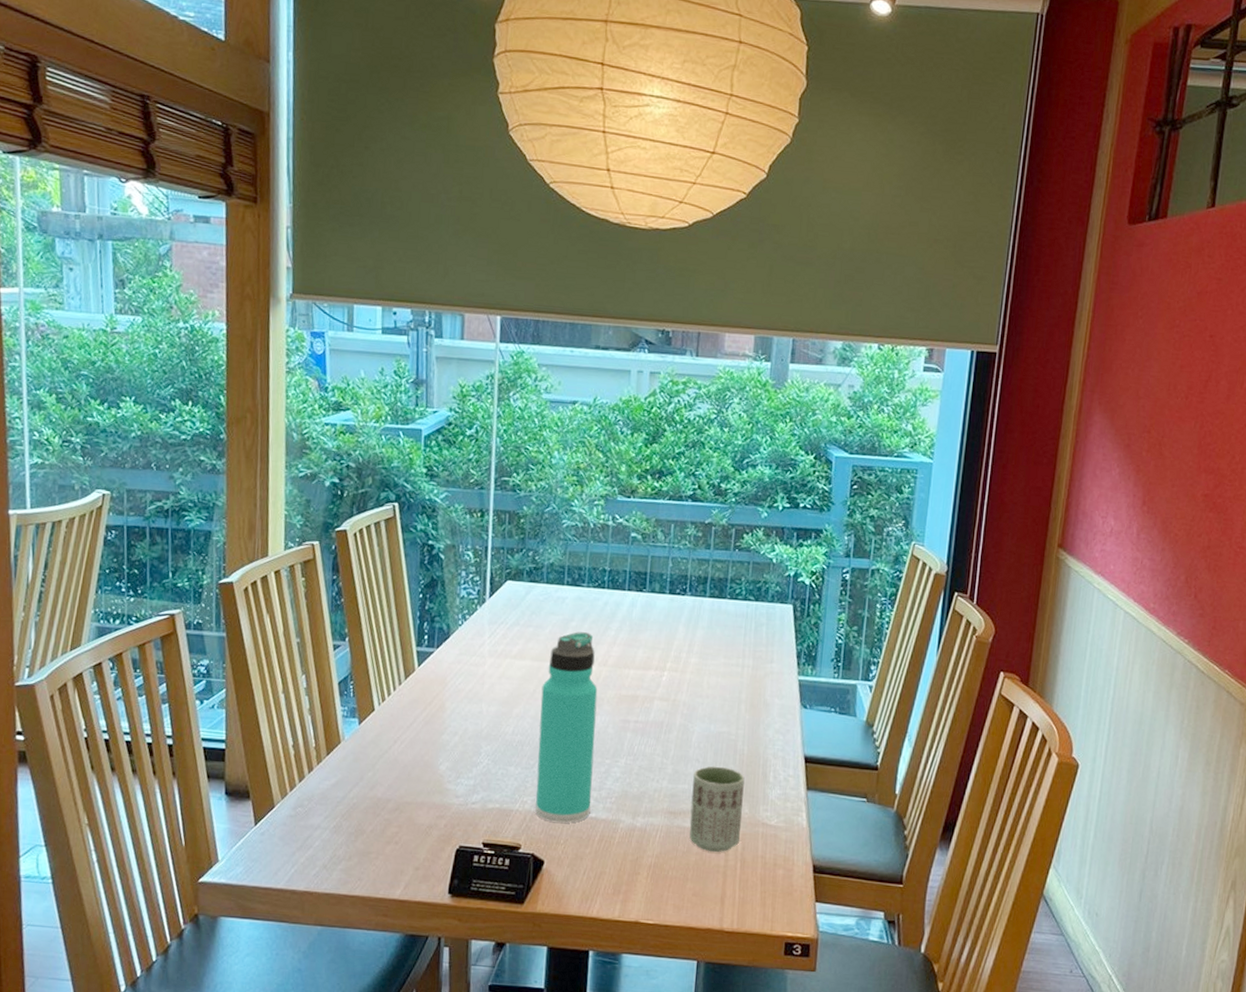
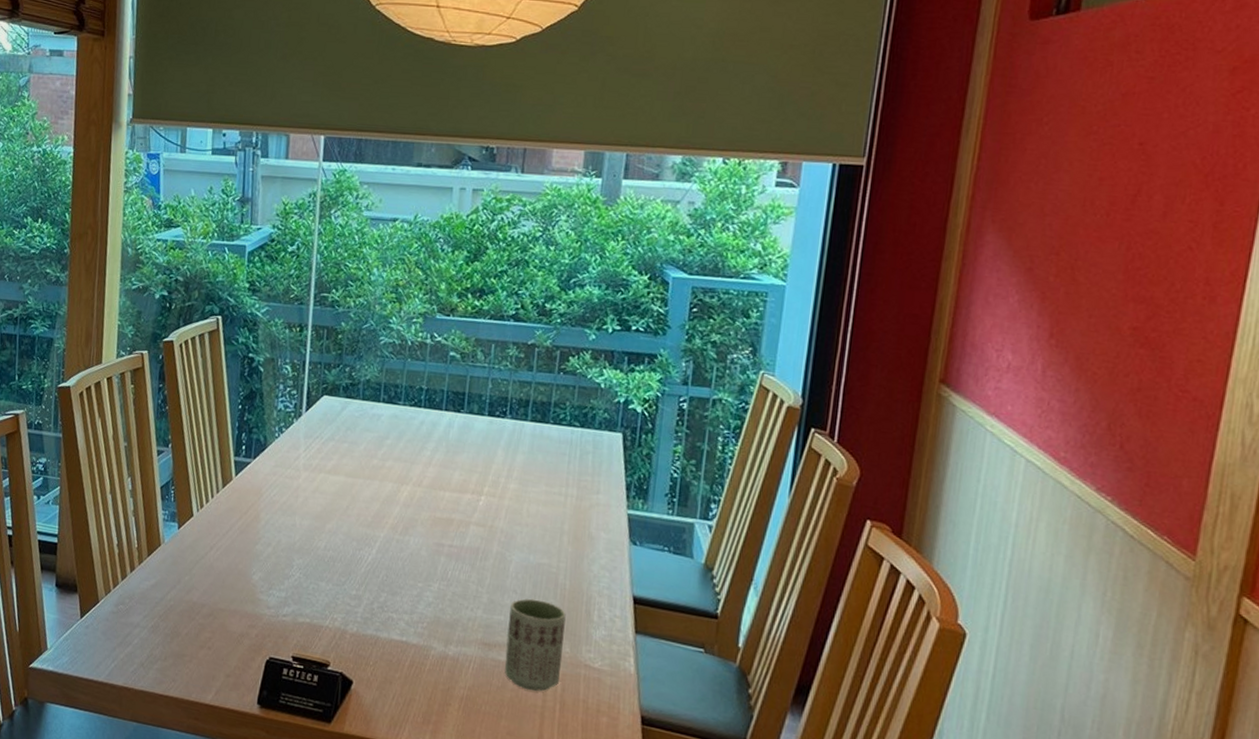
thermos bottle: present [535,632,598,823] -> none [345,450,412,645]

